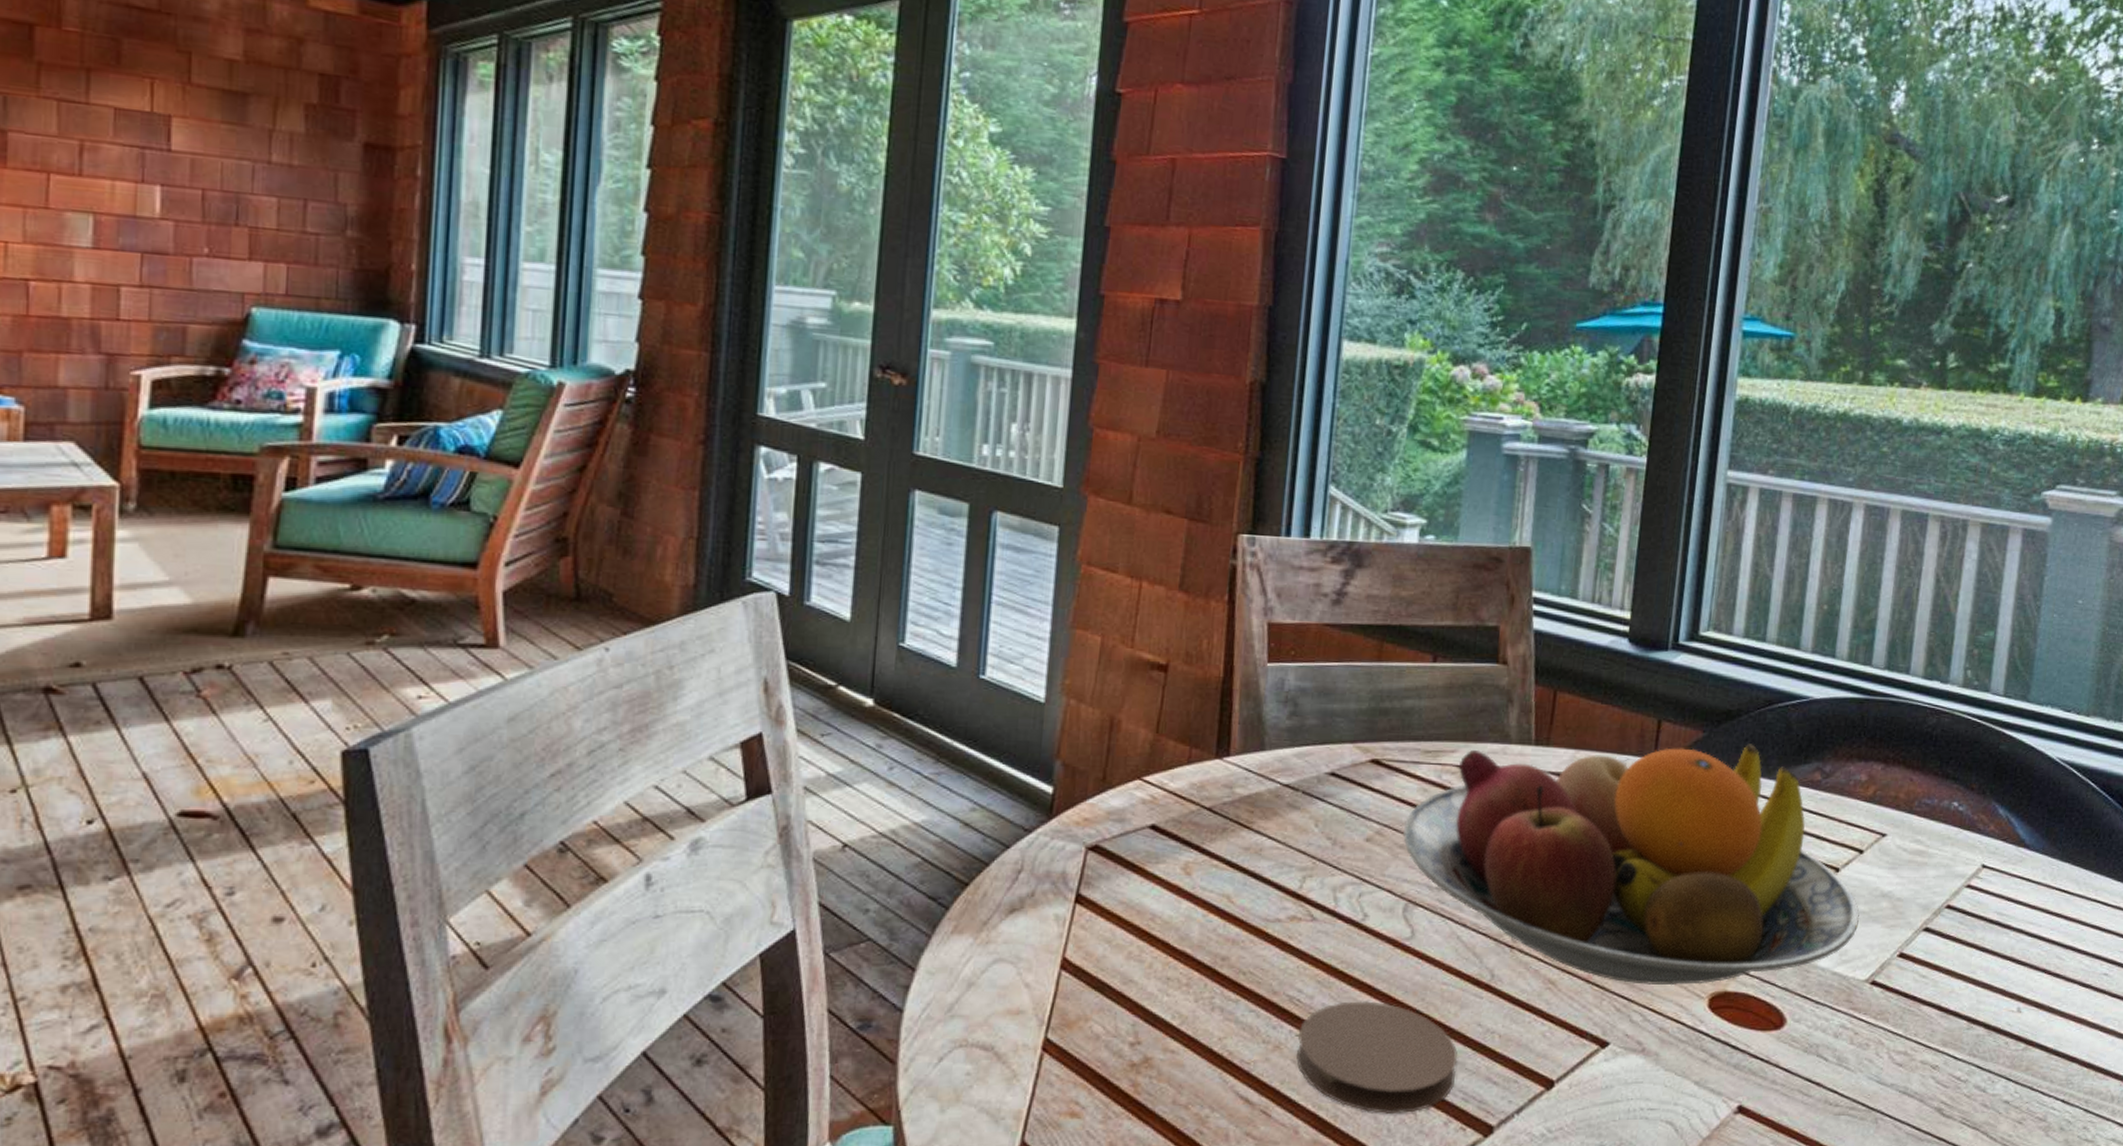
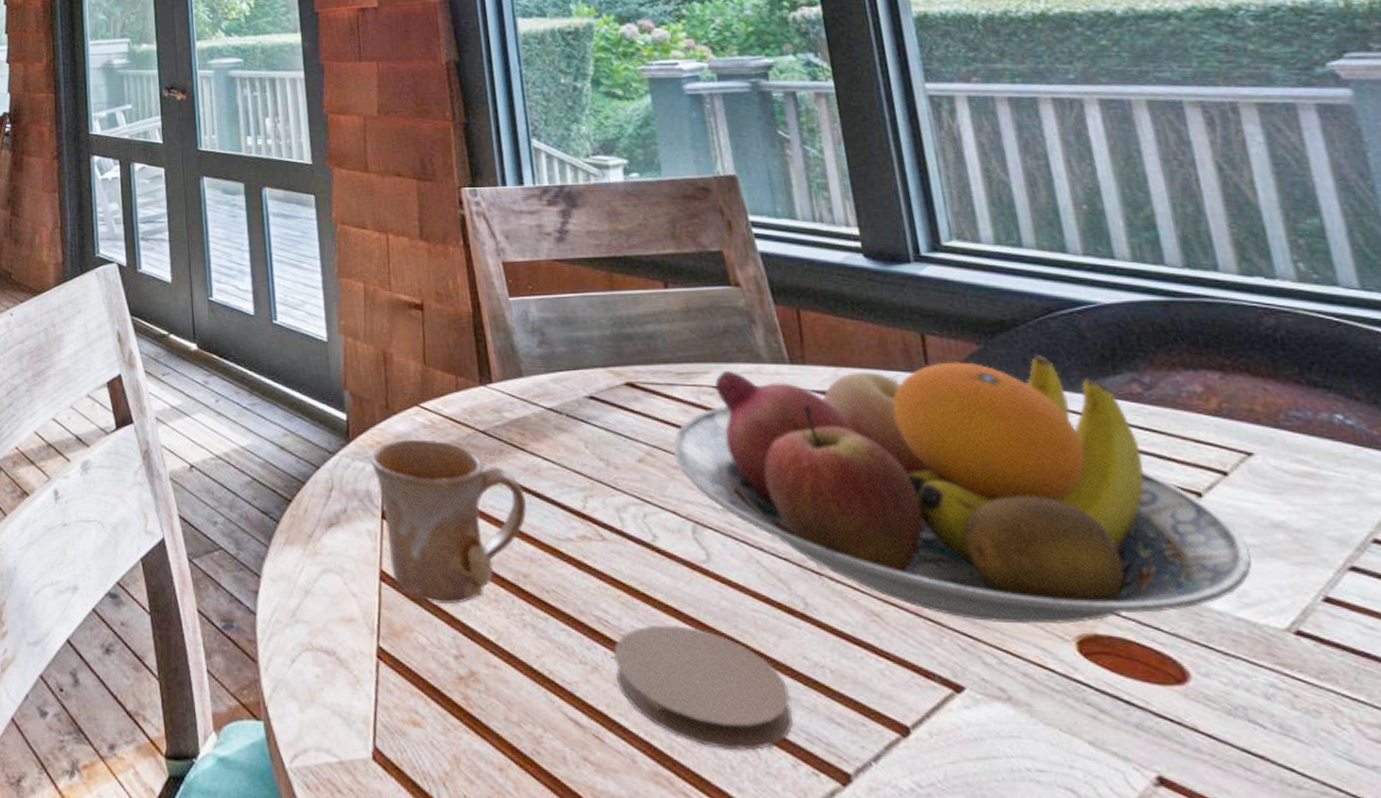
mug: none [1072,815,1241,991] -> present [370,439,527,604]

